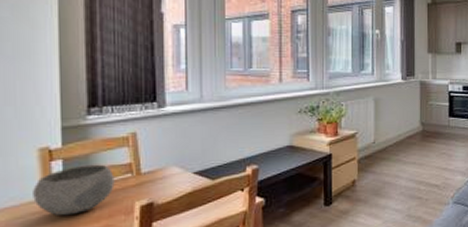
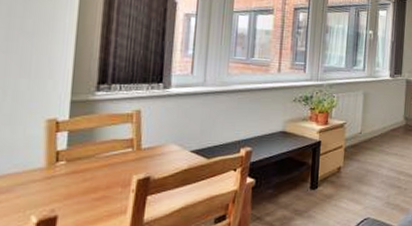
bowl: present [33,164,115,216] -> none [36,137,116,185]

